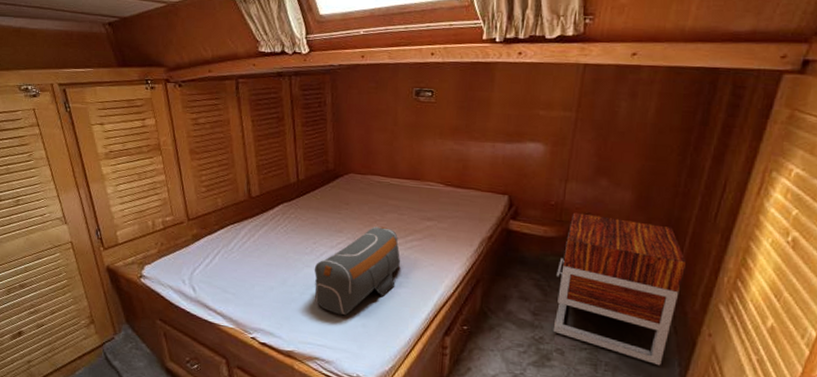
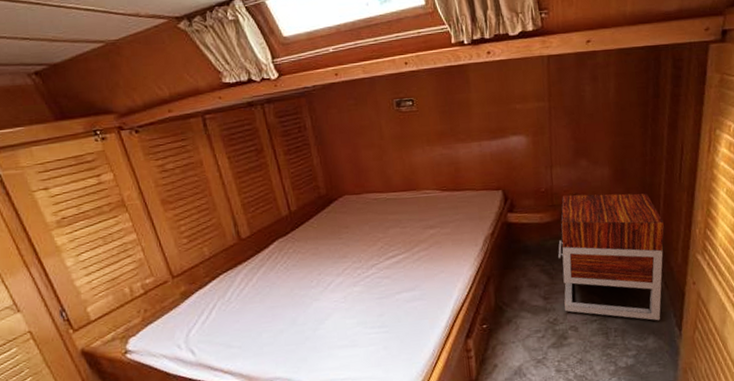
duffel bag: present [314,227,401,316] -> none [323,244,412,344]

